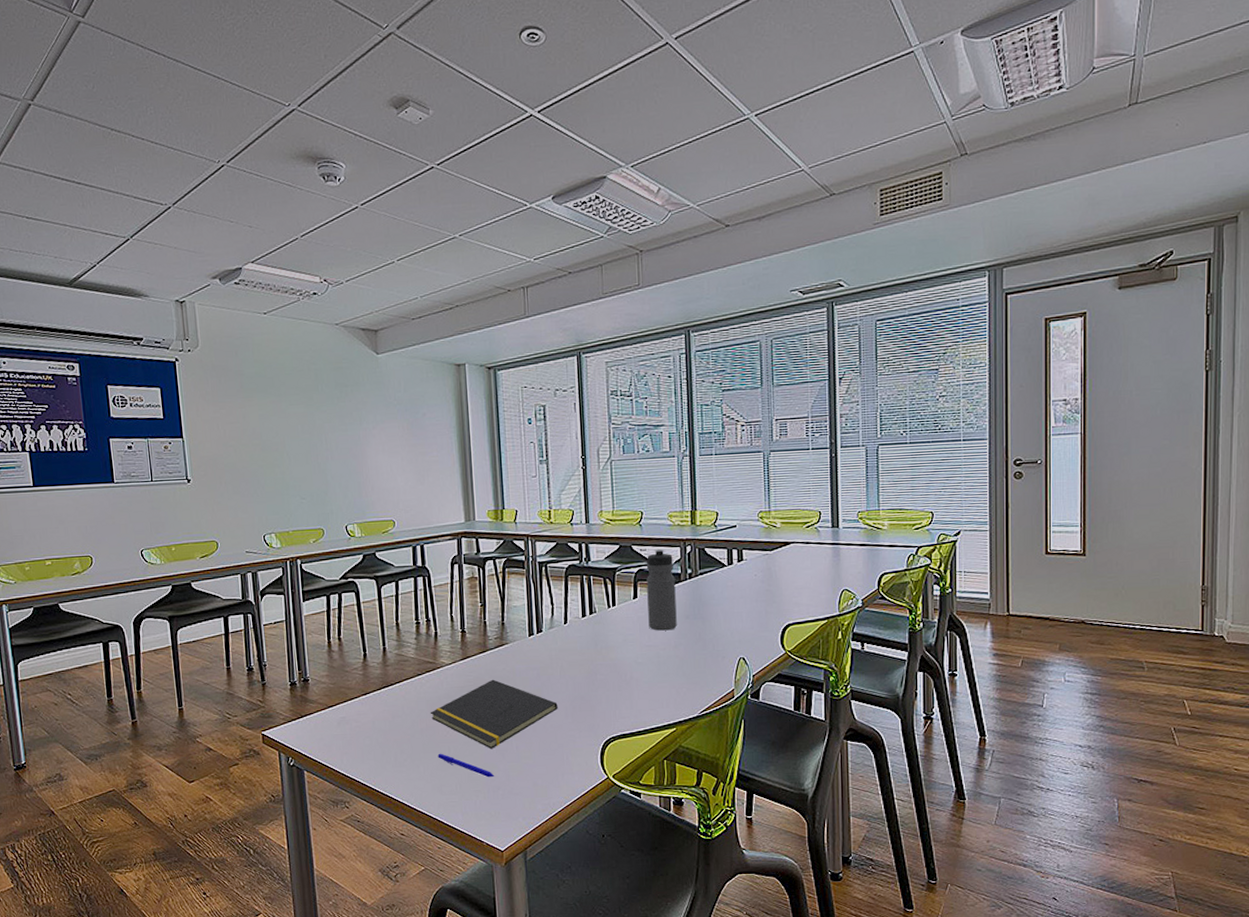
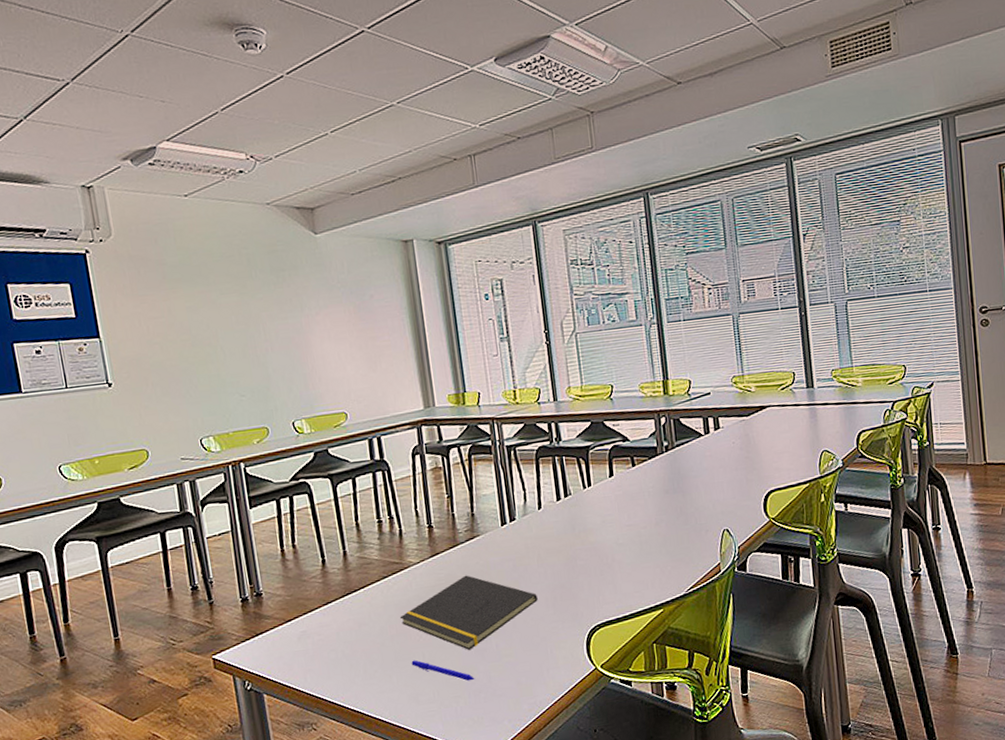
water bottle: present [646,549,677,631] -> none [620,422,657,509]

